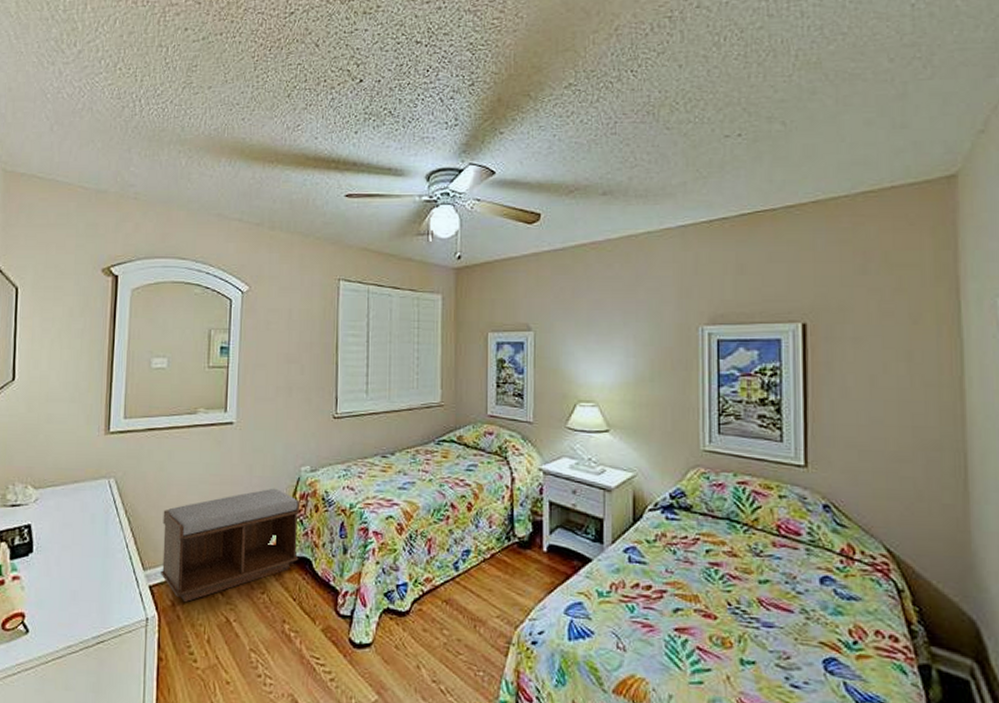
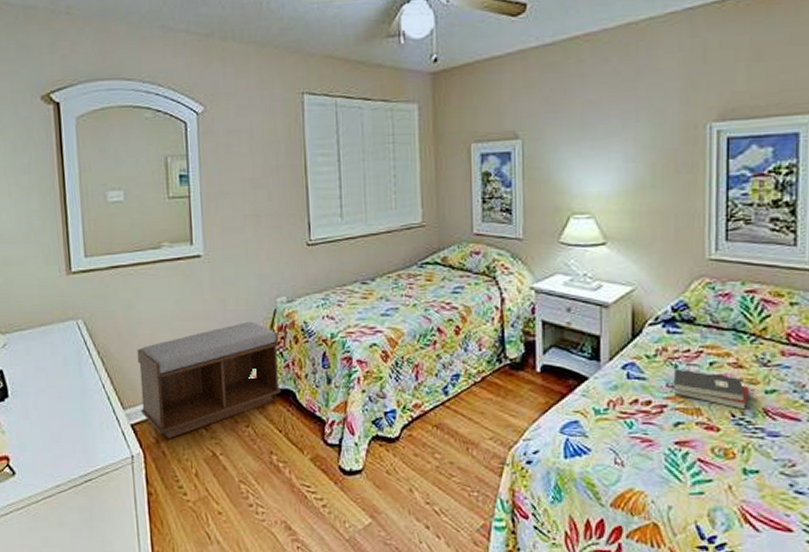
hardback book: none [672,554,743,599] -> present [673,368,749,410]

